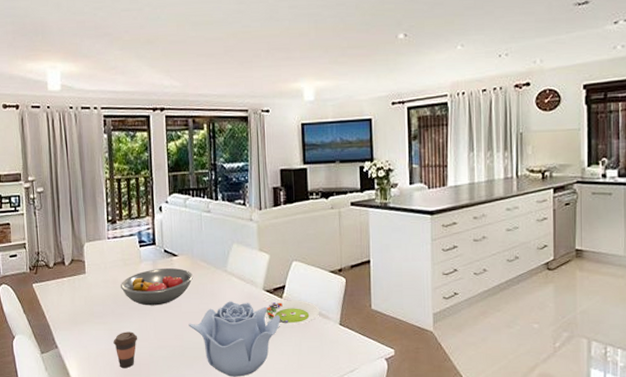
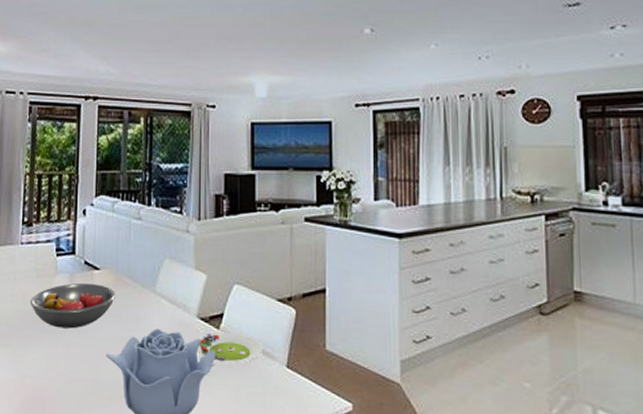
coffee cup: present [113,331,138,369] -> none [15,358,45,406]

